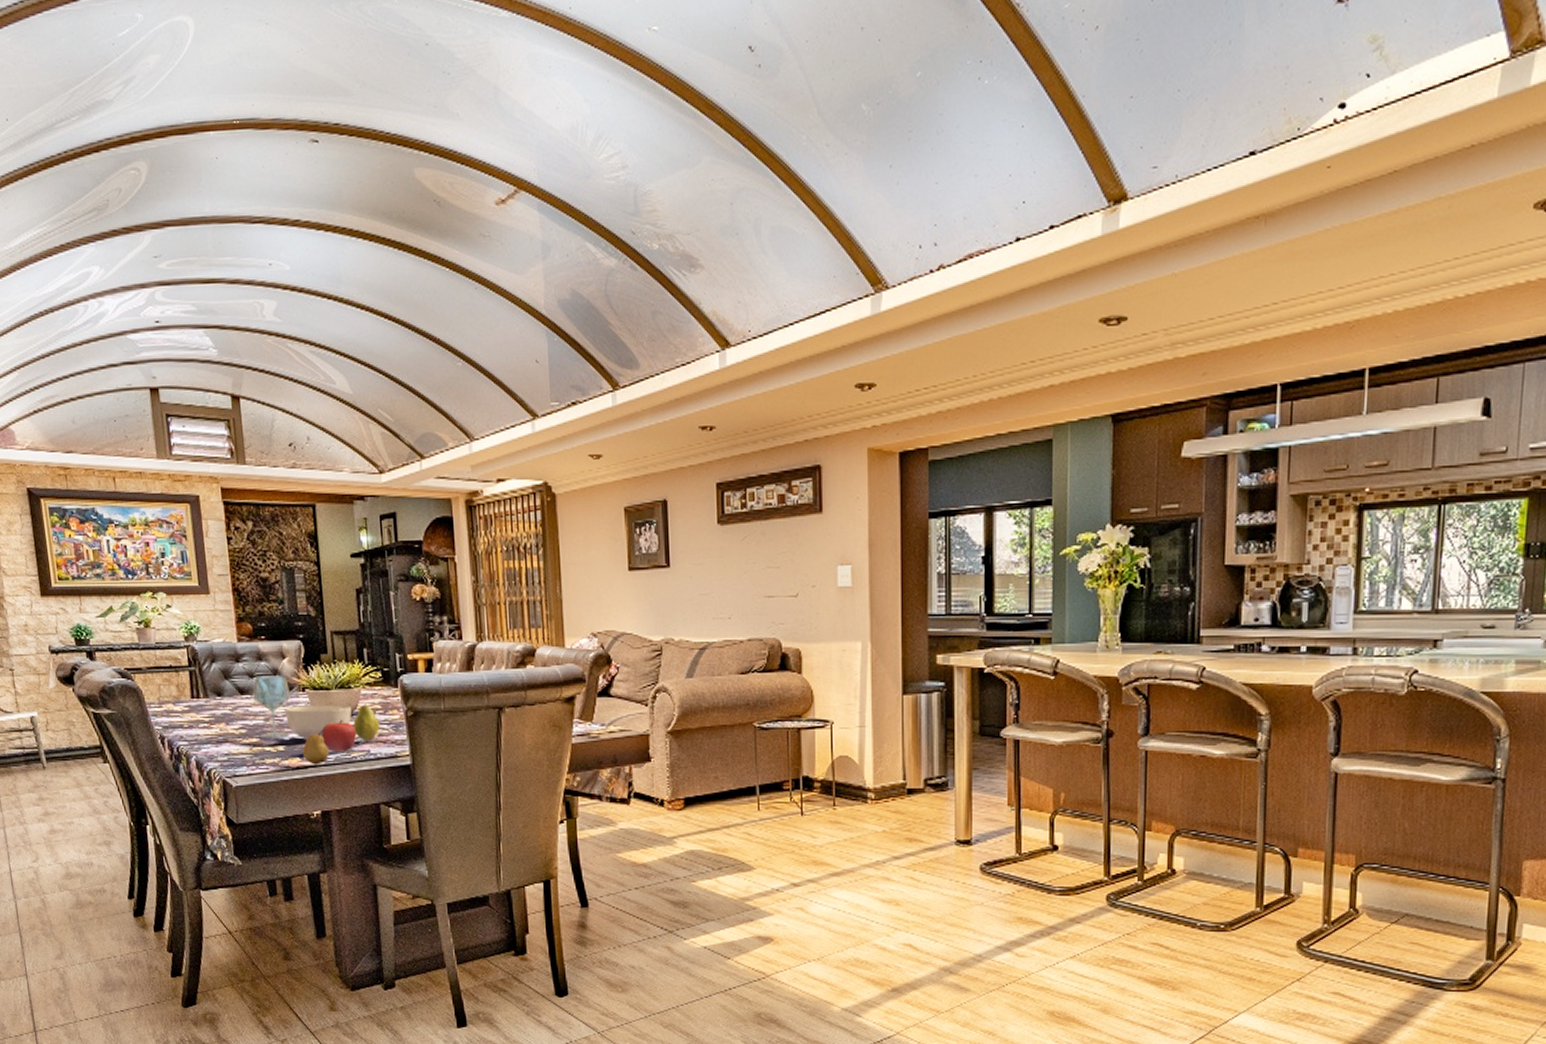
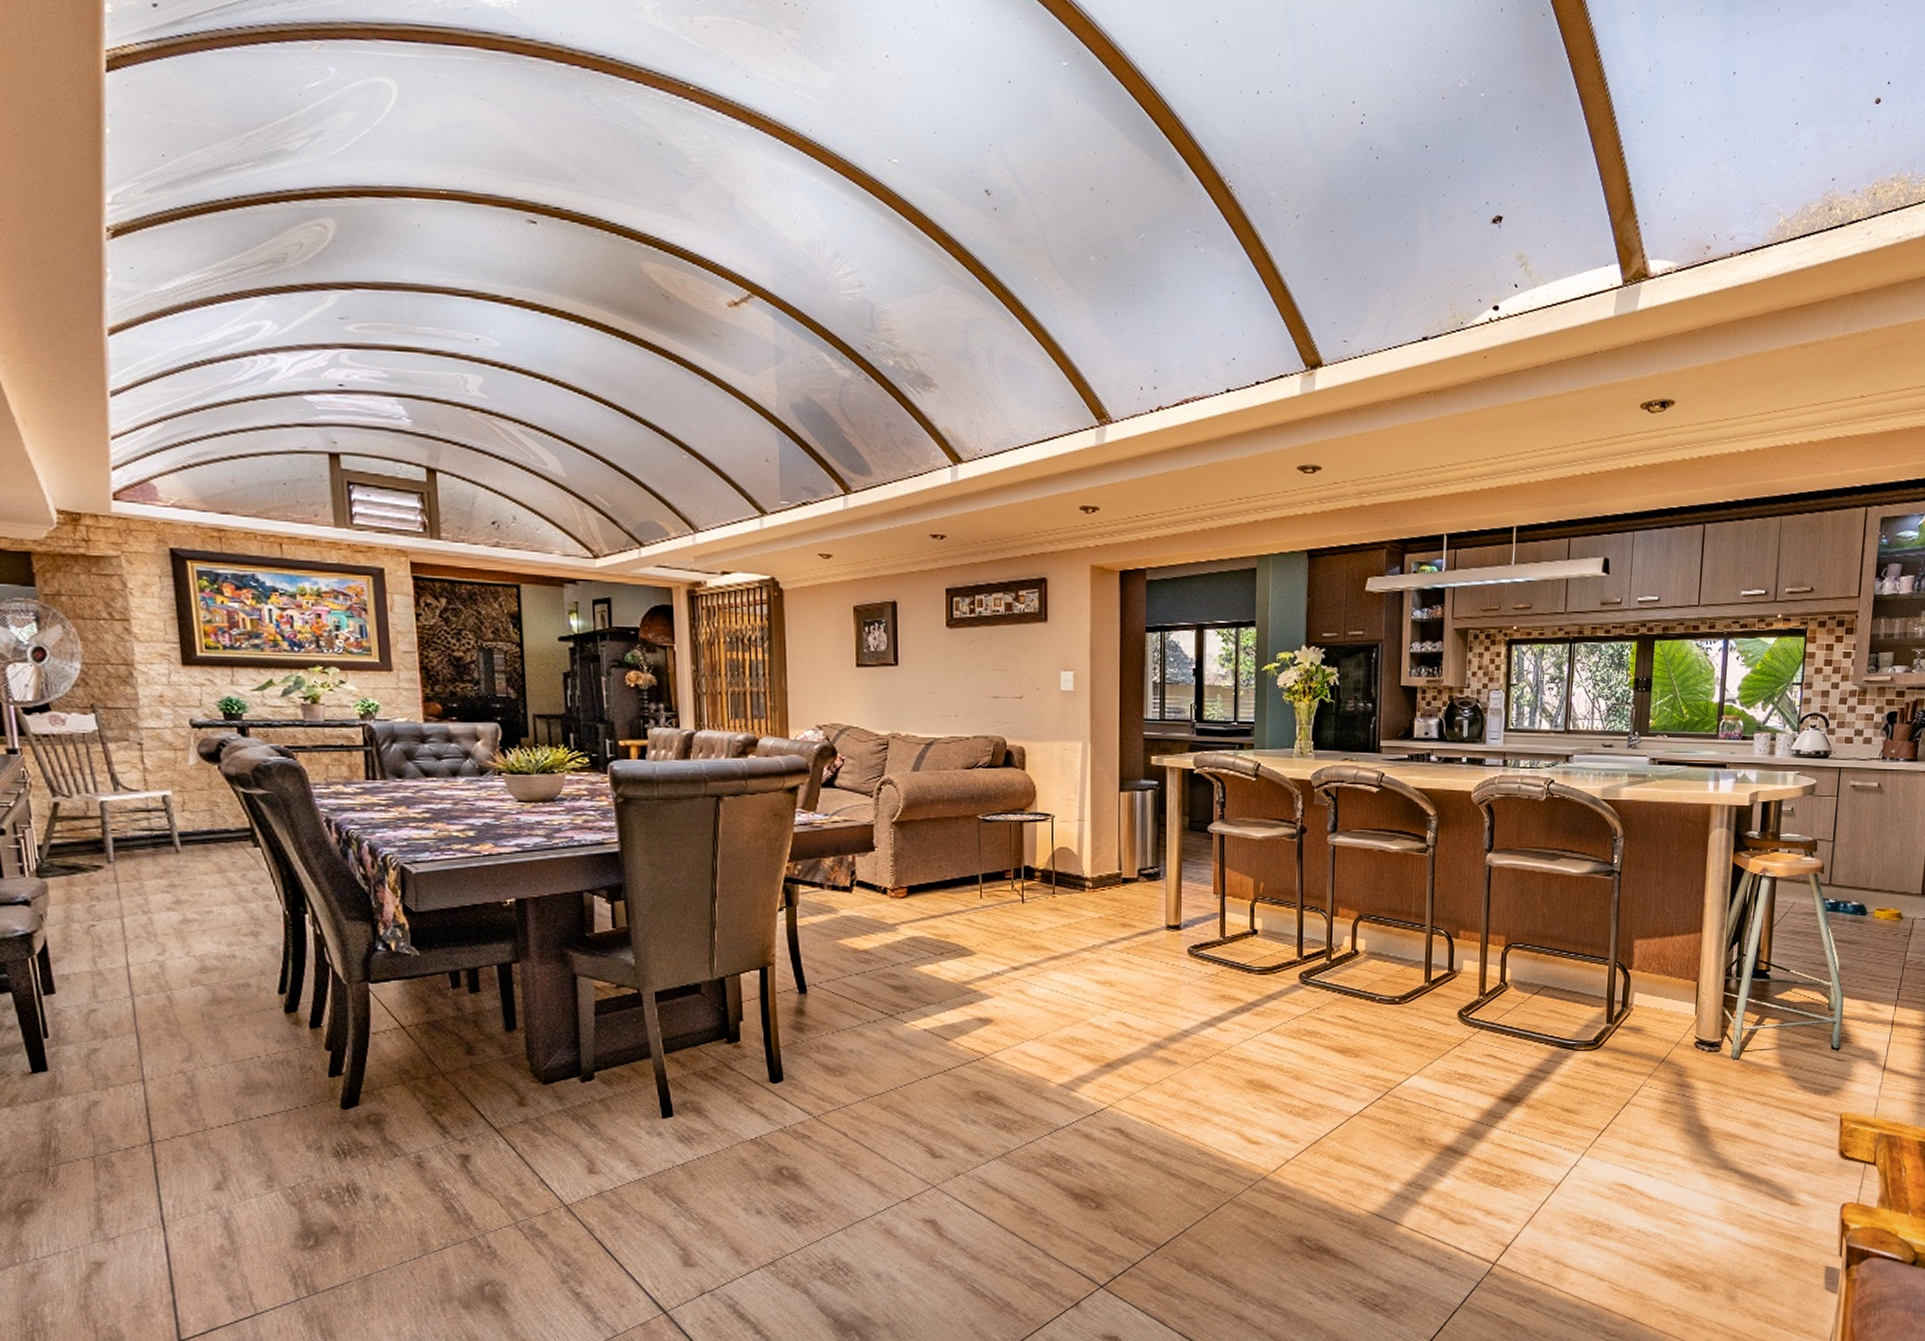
wine glass: present [252,676,291,738] -> none [438,758,485,823]
bowl: present [284,704,352,740] -> none [476,789,555,825]
fruit: present [302,728,329,765] -> none [495,813,527,851]
fruit: present [321,719,357,753] -> none [519,804,560,839]
fruit: present [353,704,380,743] -> none [556,789,585,829]

